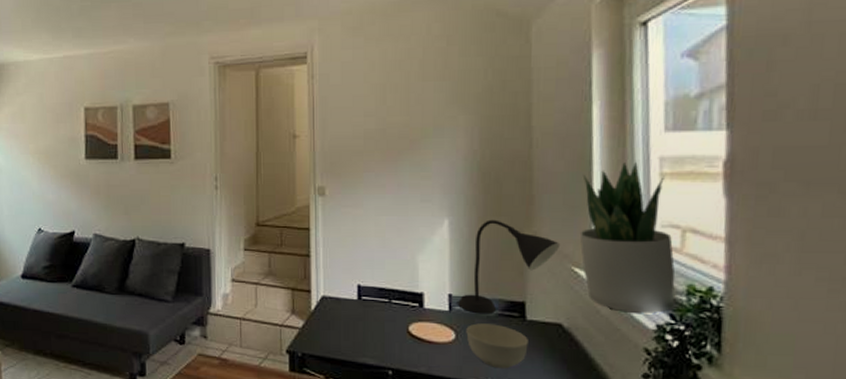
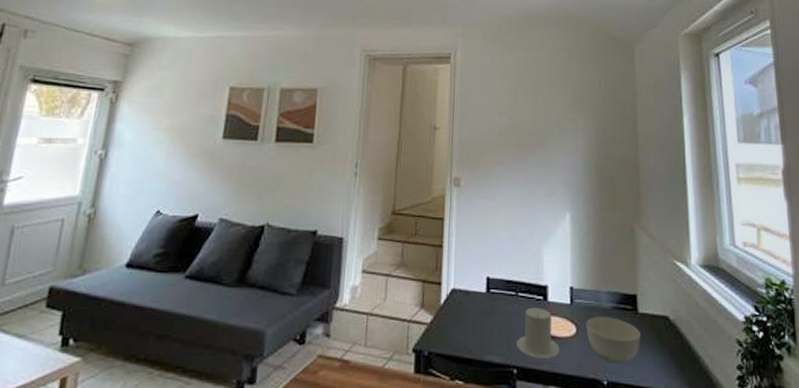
candle: none [390,313,437,362] -> present [516,307,560,359]
desk lamp: present [457,219,561,314] -> none [577,214,664,307]
planter: present [579,162,676,314] -> none [679,167,756,306]

